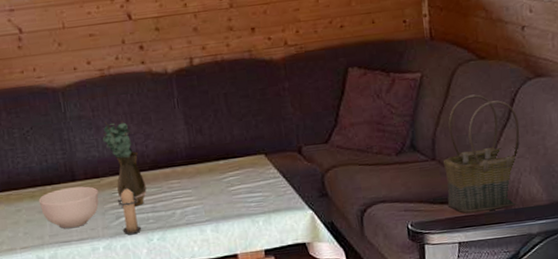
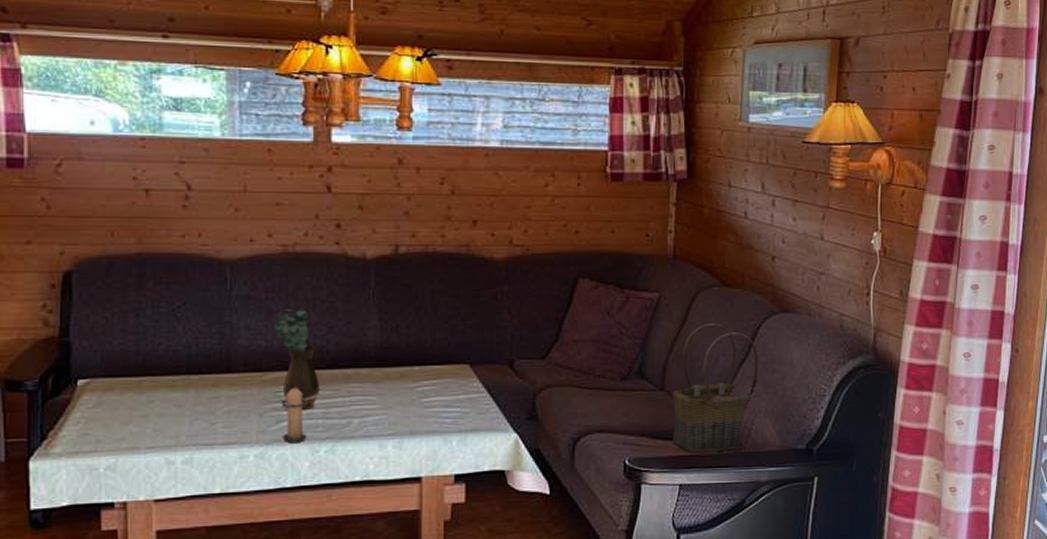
bowl: present [38,186,99,229] -> none [179,380,258,429]

